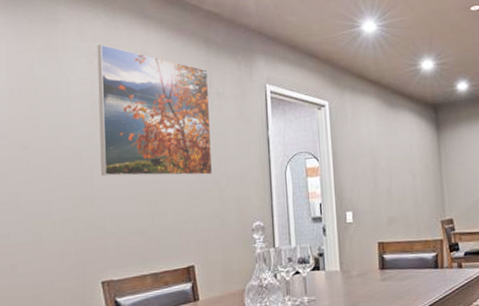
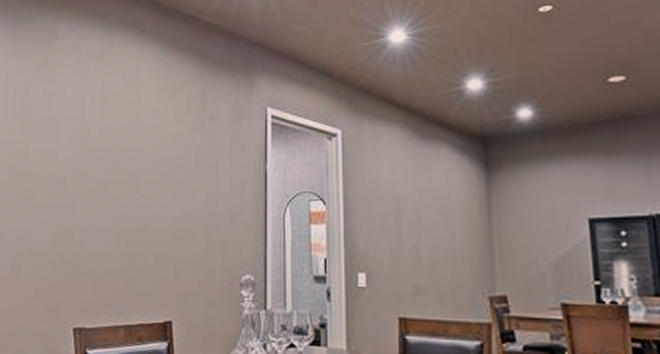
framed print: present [97,44,213,176] -> none [83,61,203,213]

